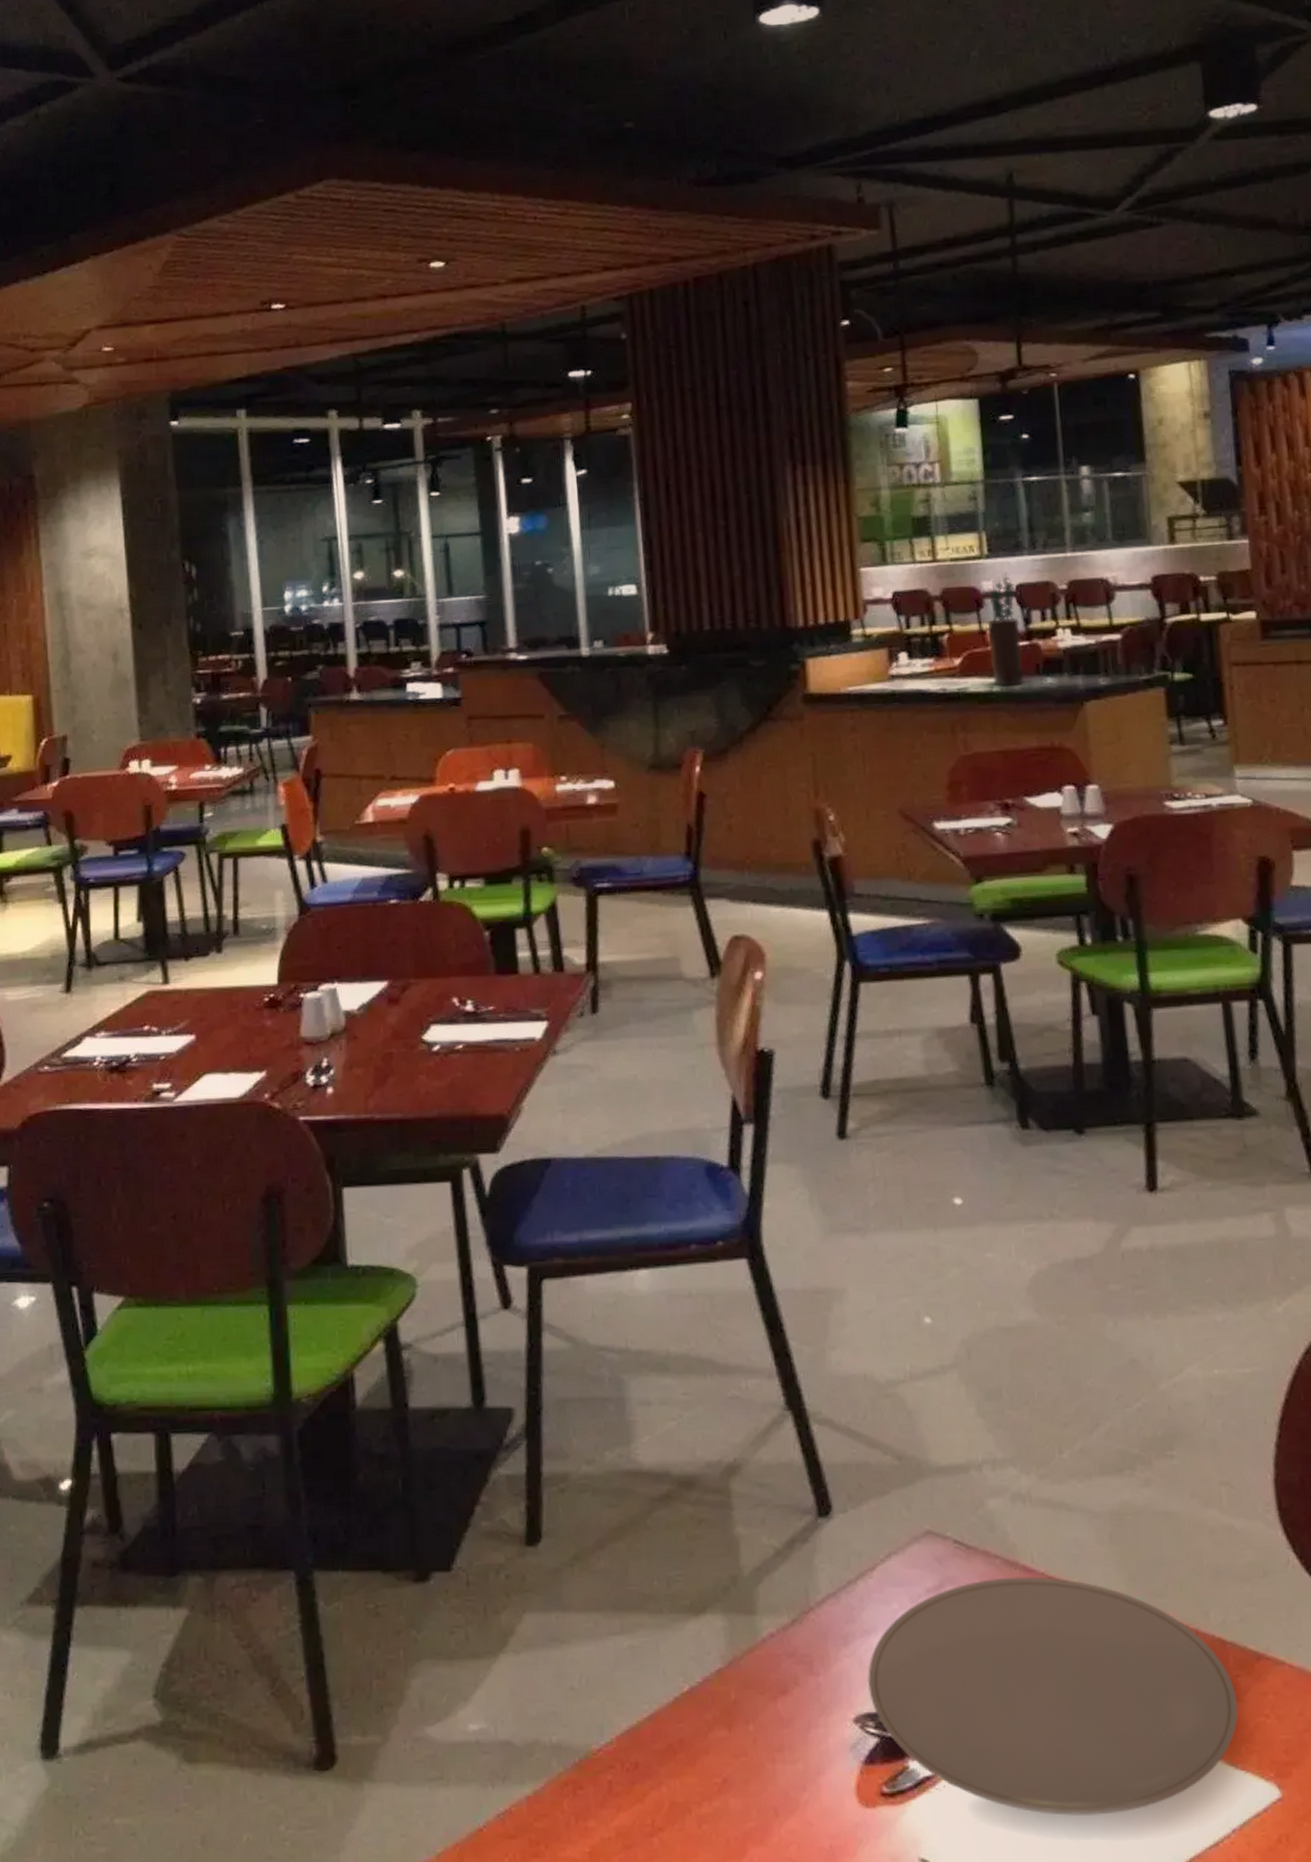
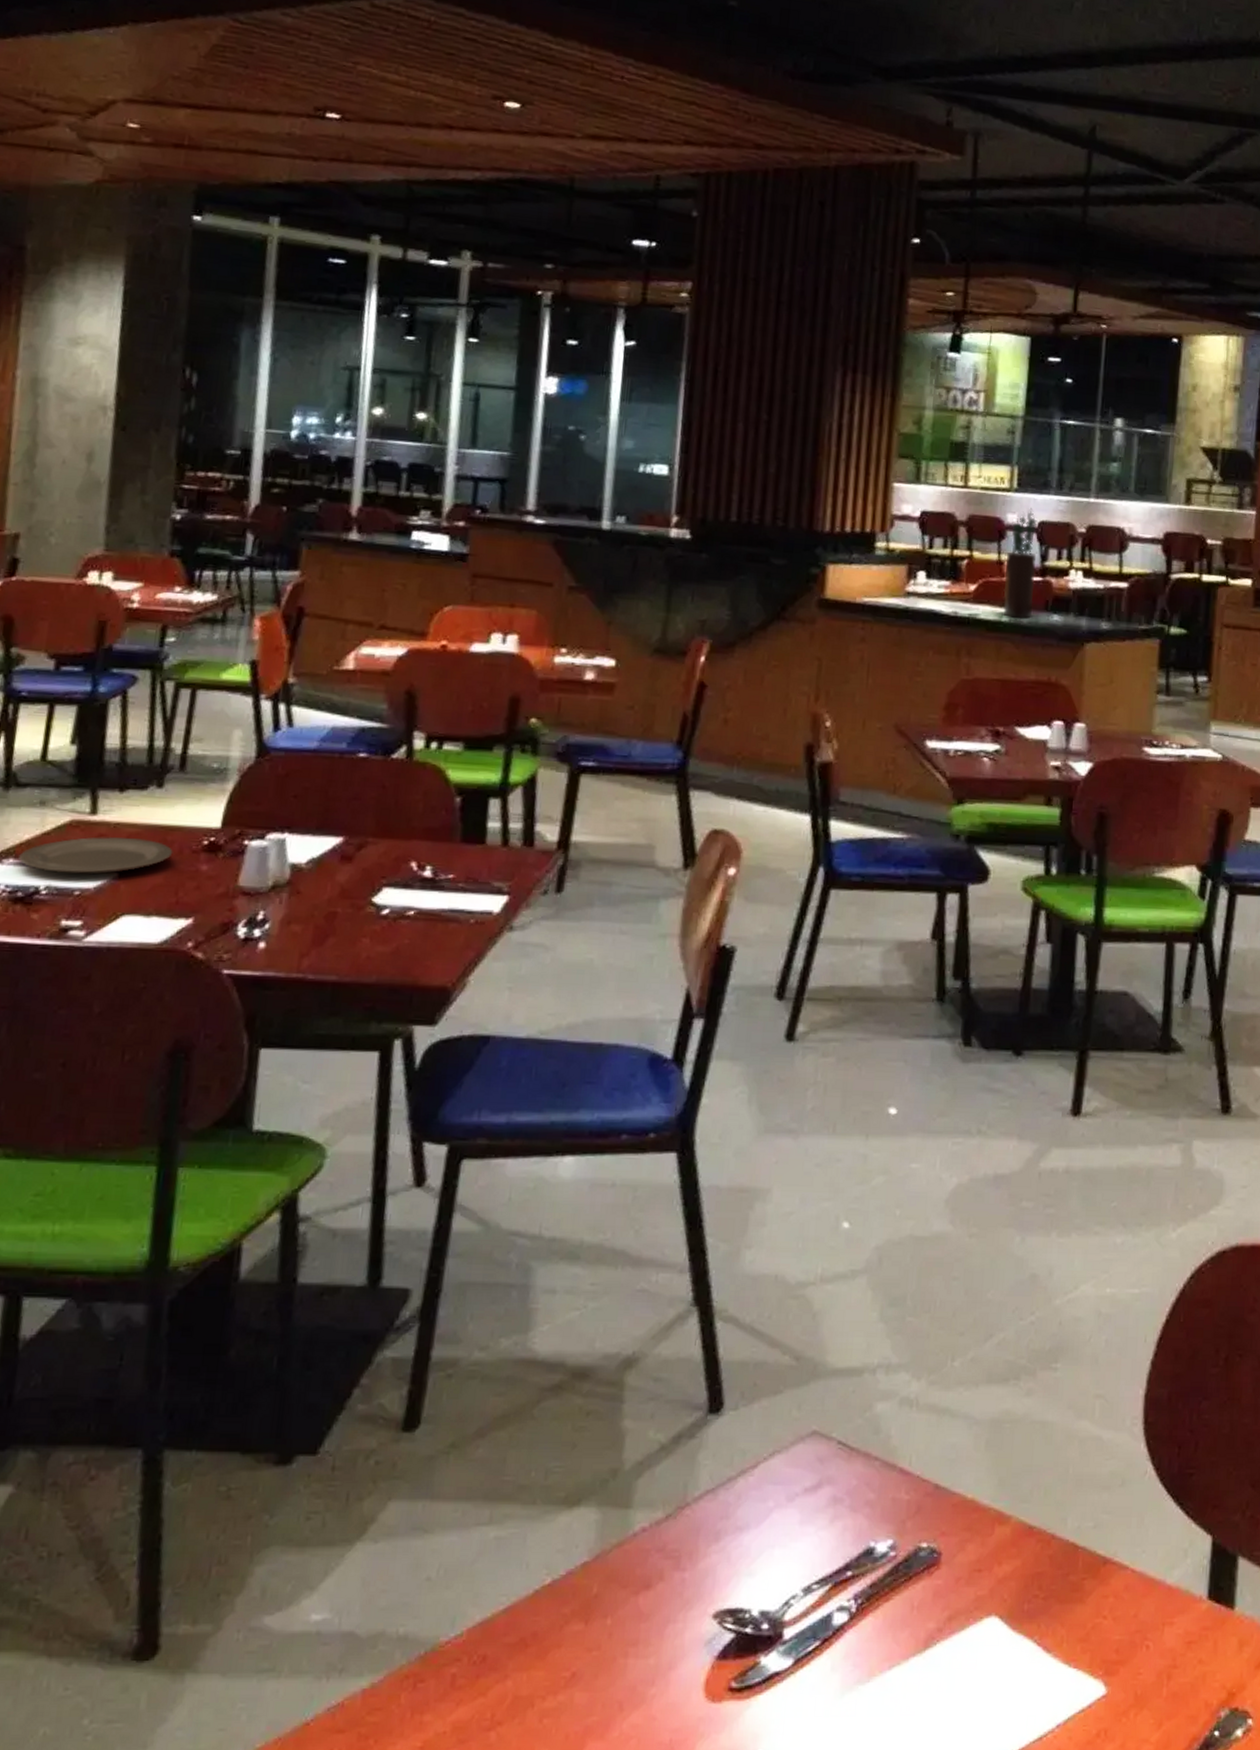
plate: none [109,1002,240,1042] -> present [18,837,173,876]
plate: present [867,1576,1239,1817] -> none [732,1479,1081,1712]

